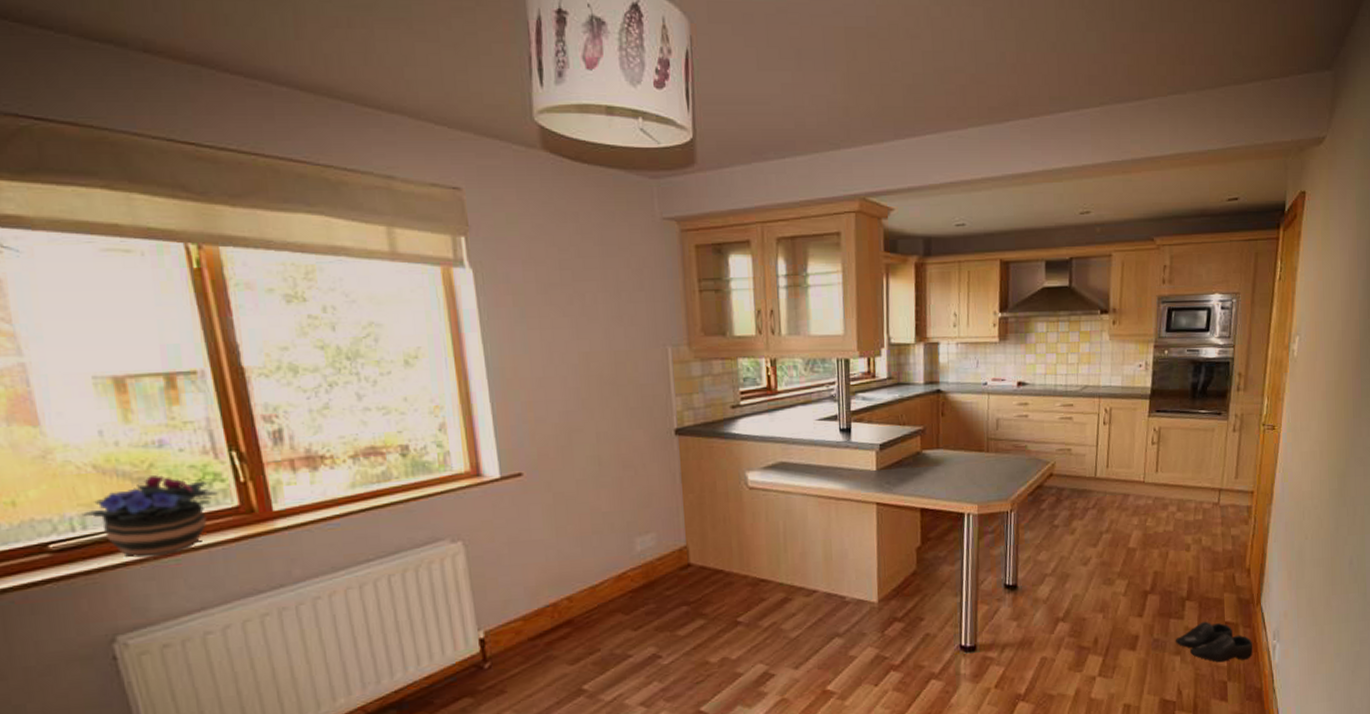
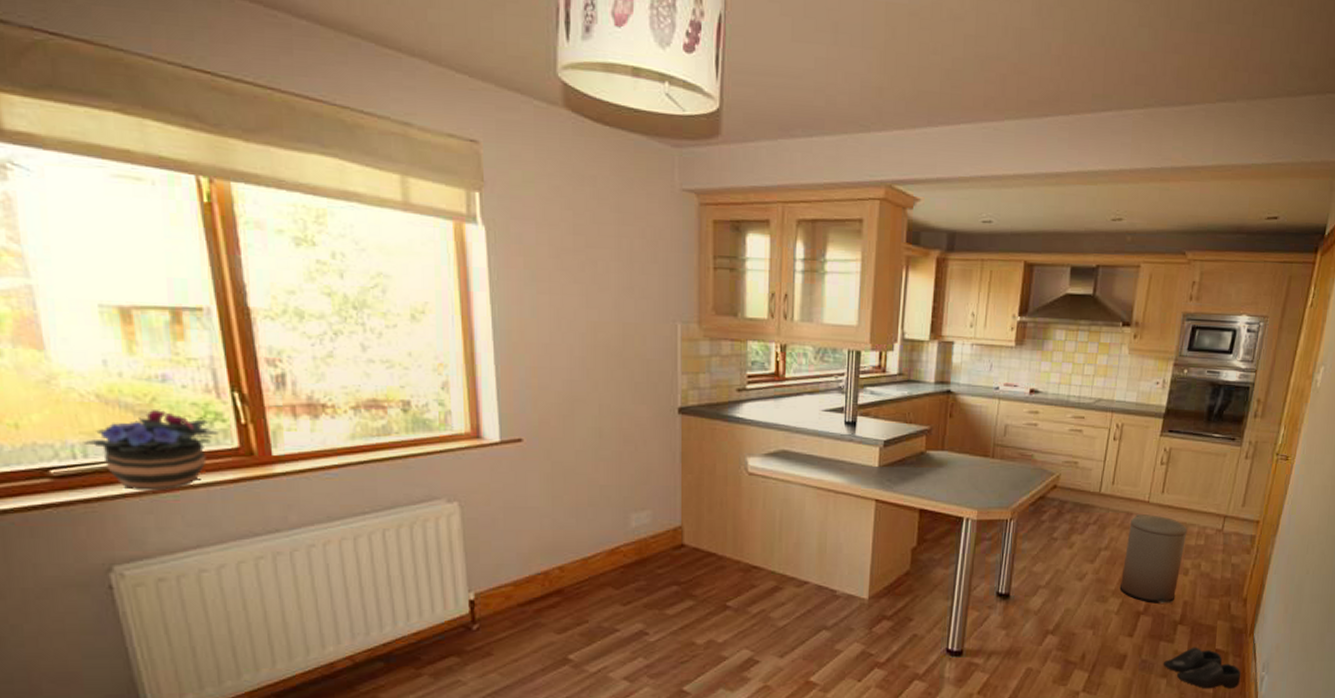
pedal bin: none [1124,494,1185,582] -> present [1119,514,1188,605]

